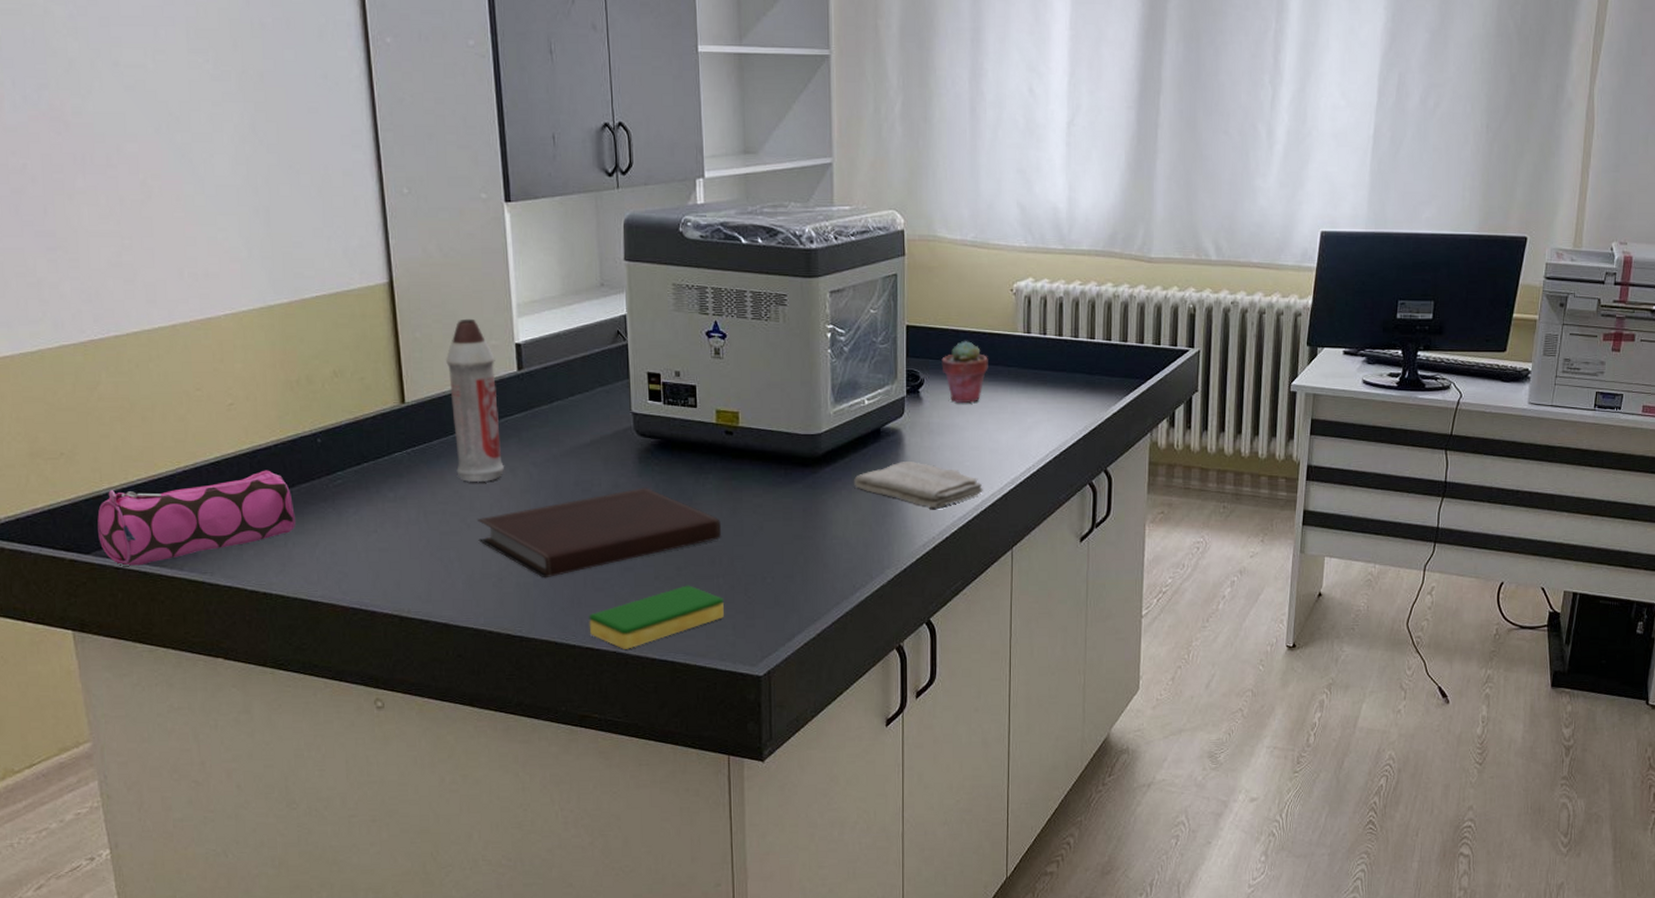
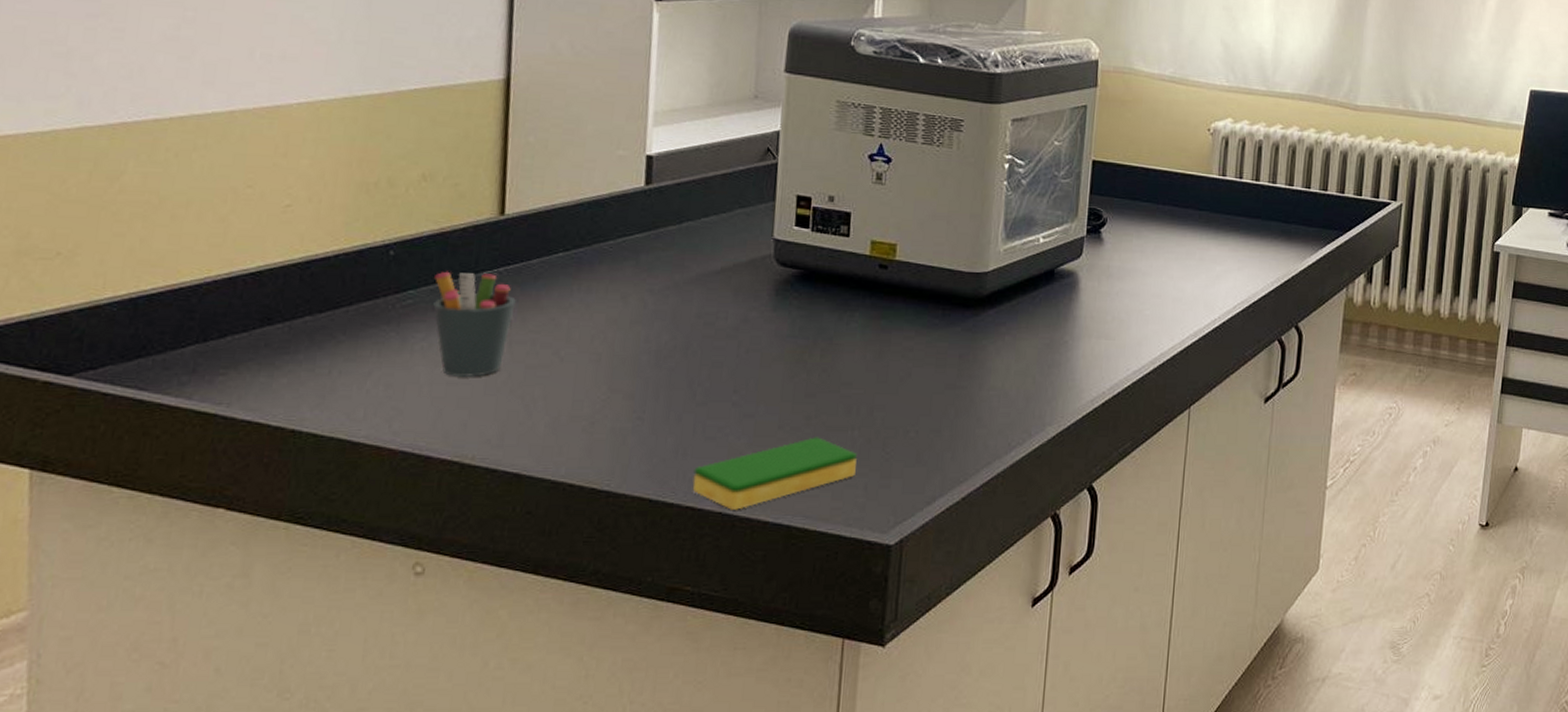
pencil case: present [97,470,295,566] -> none [87,284,348,392]
pen holder: none [356,454,425,544] -> present [433,271,516,377]
spray bottle: present [445,318,504,483] -> none [556,124,621,310]
notebook: present [476,487,721,579] -> none [571,323,863,424]
washcloth: present [854,460,983,509] -> none [1020,306,1163,361]
potted succulent: present [941,340,988,404] -> none [1127,179,1179,248]

